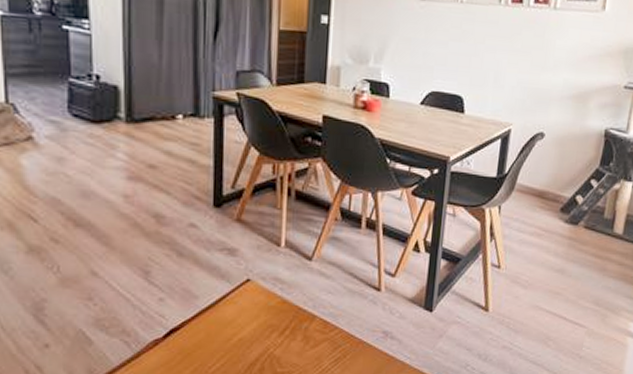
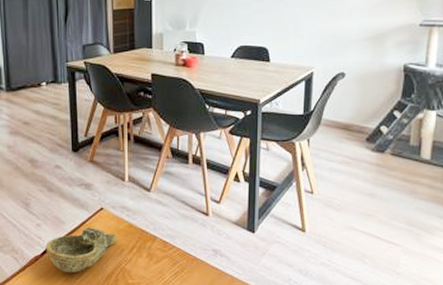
decorative bowl: none [169,303,267,361] -> present [45,227,118,273]

